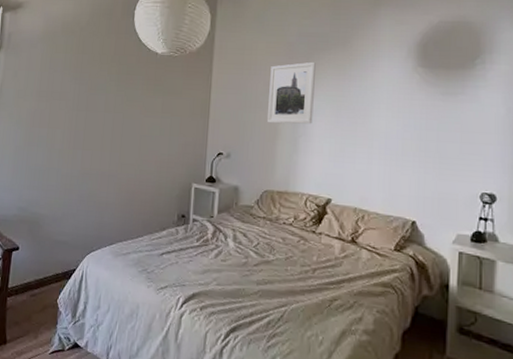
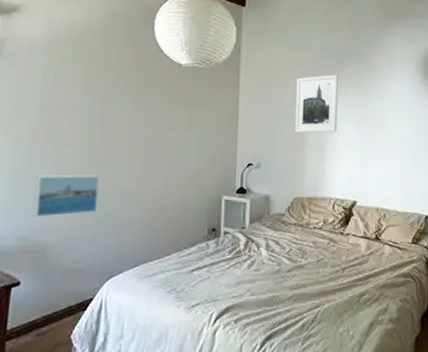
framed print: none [30,155,84,192] -> present [33,174,100,217]

